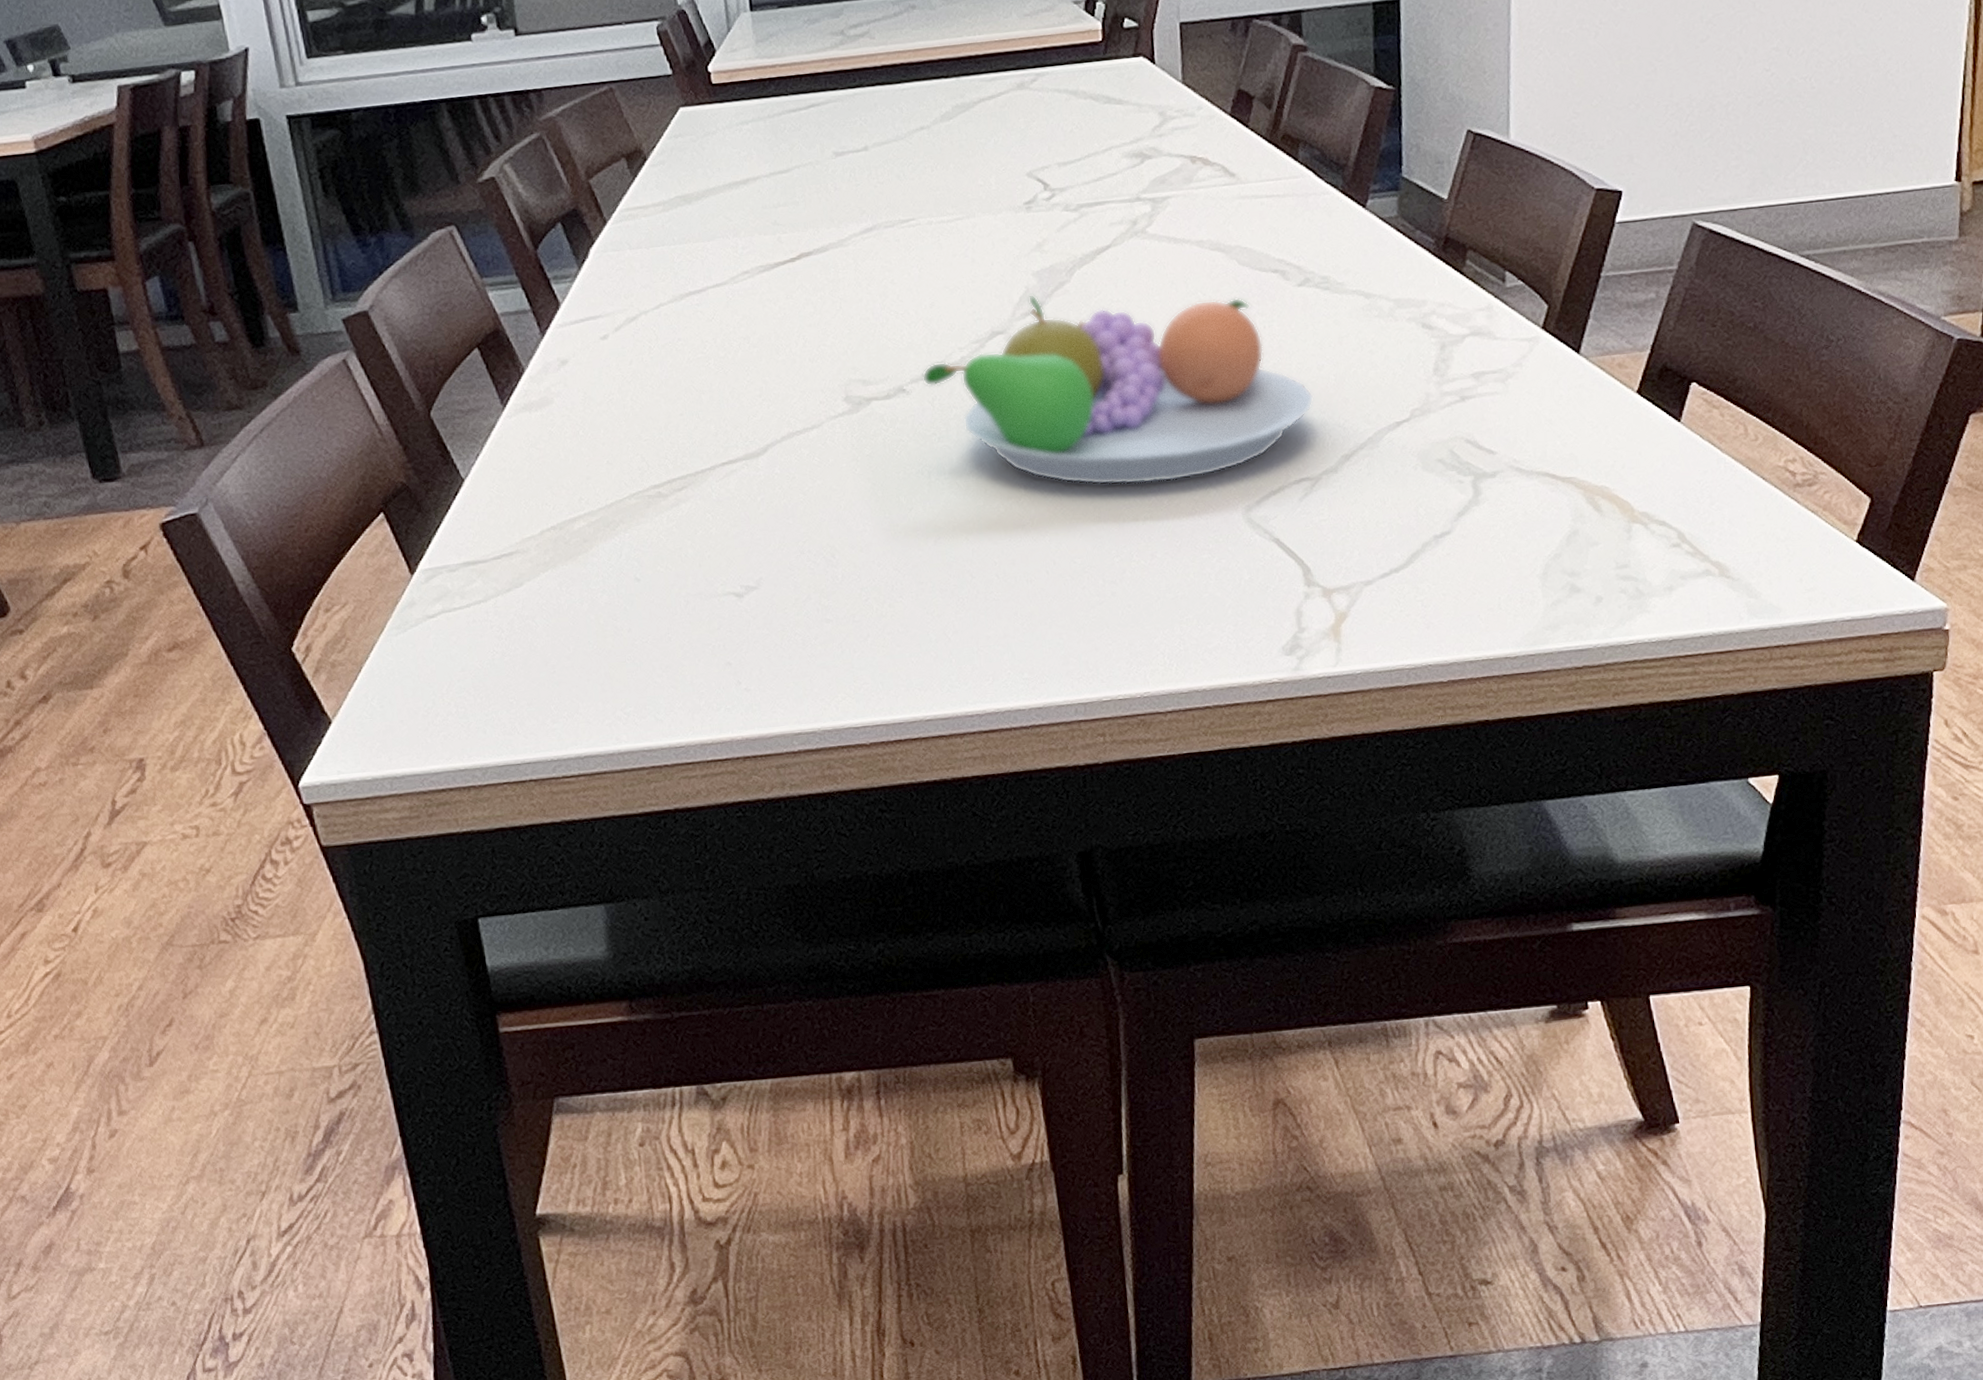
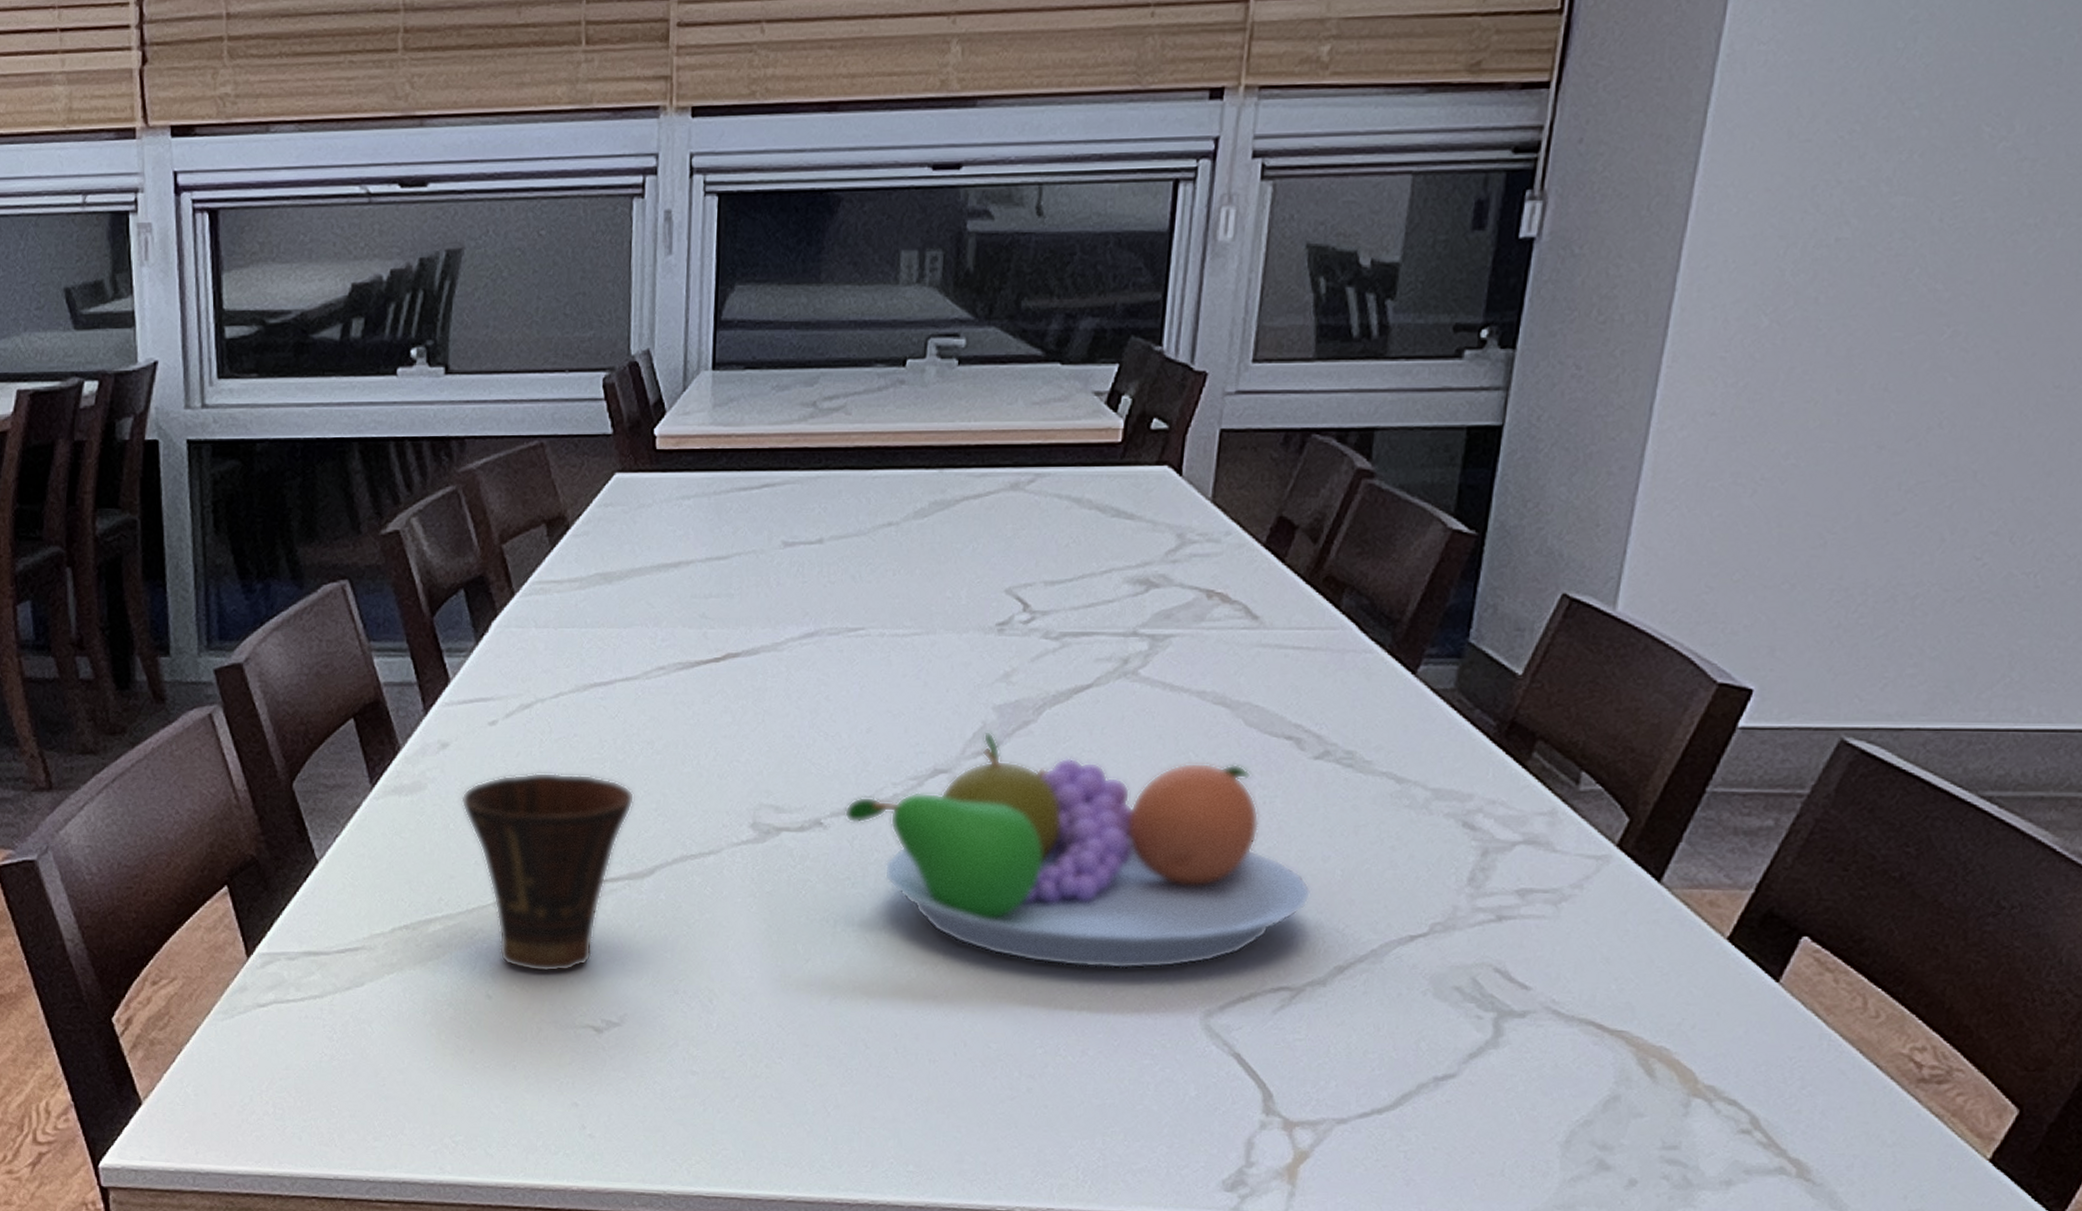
cup: none [586,372,740,552] -> present [461,772,635,973]

